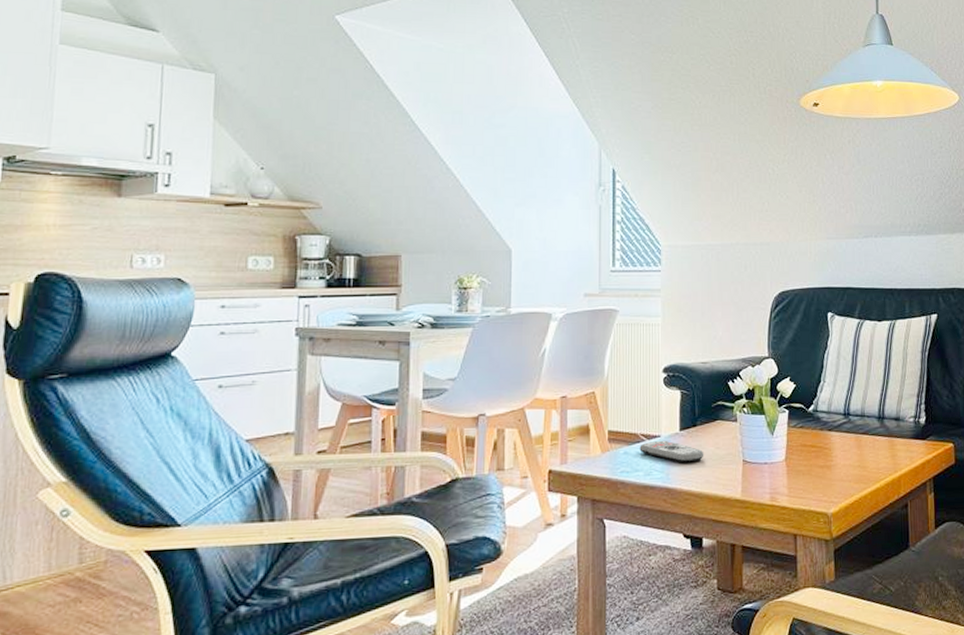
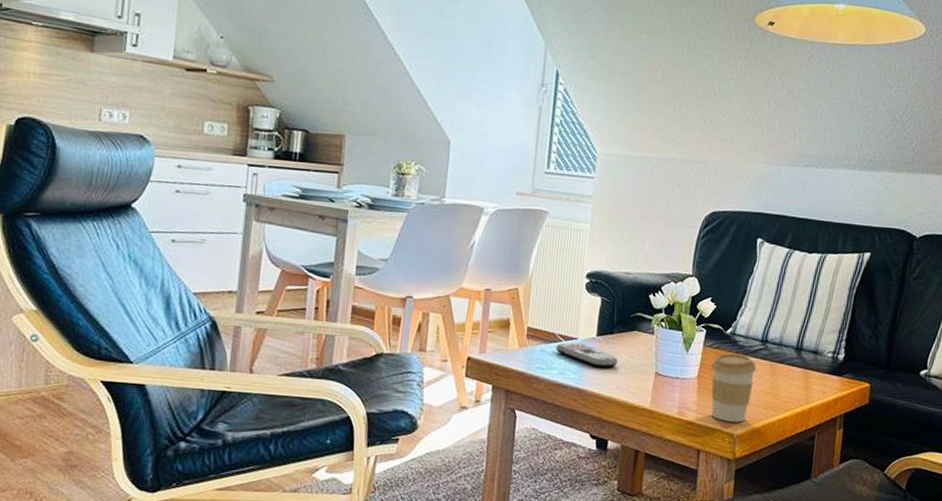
coffee cup: none [797,431,843,502] -> present [710,353,757,423]

